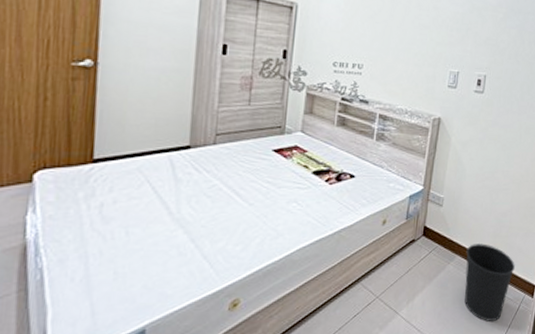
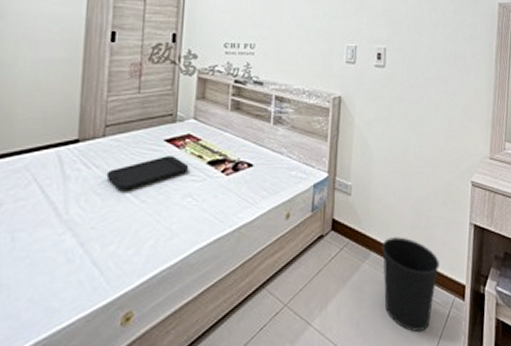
tray: none [216,165,295,195] -> present [106,156,189,192]

